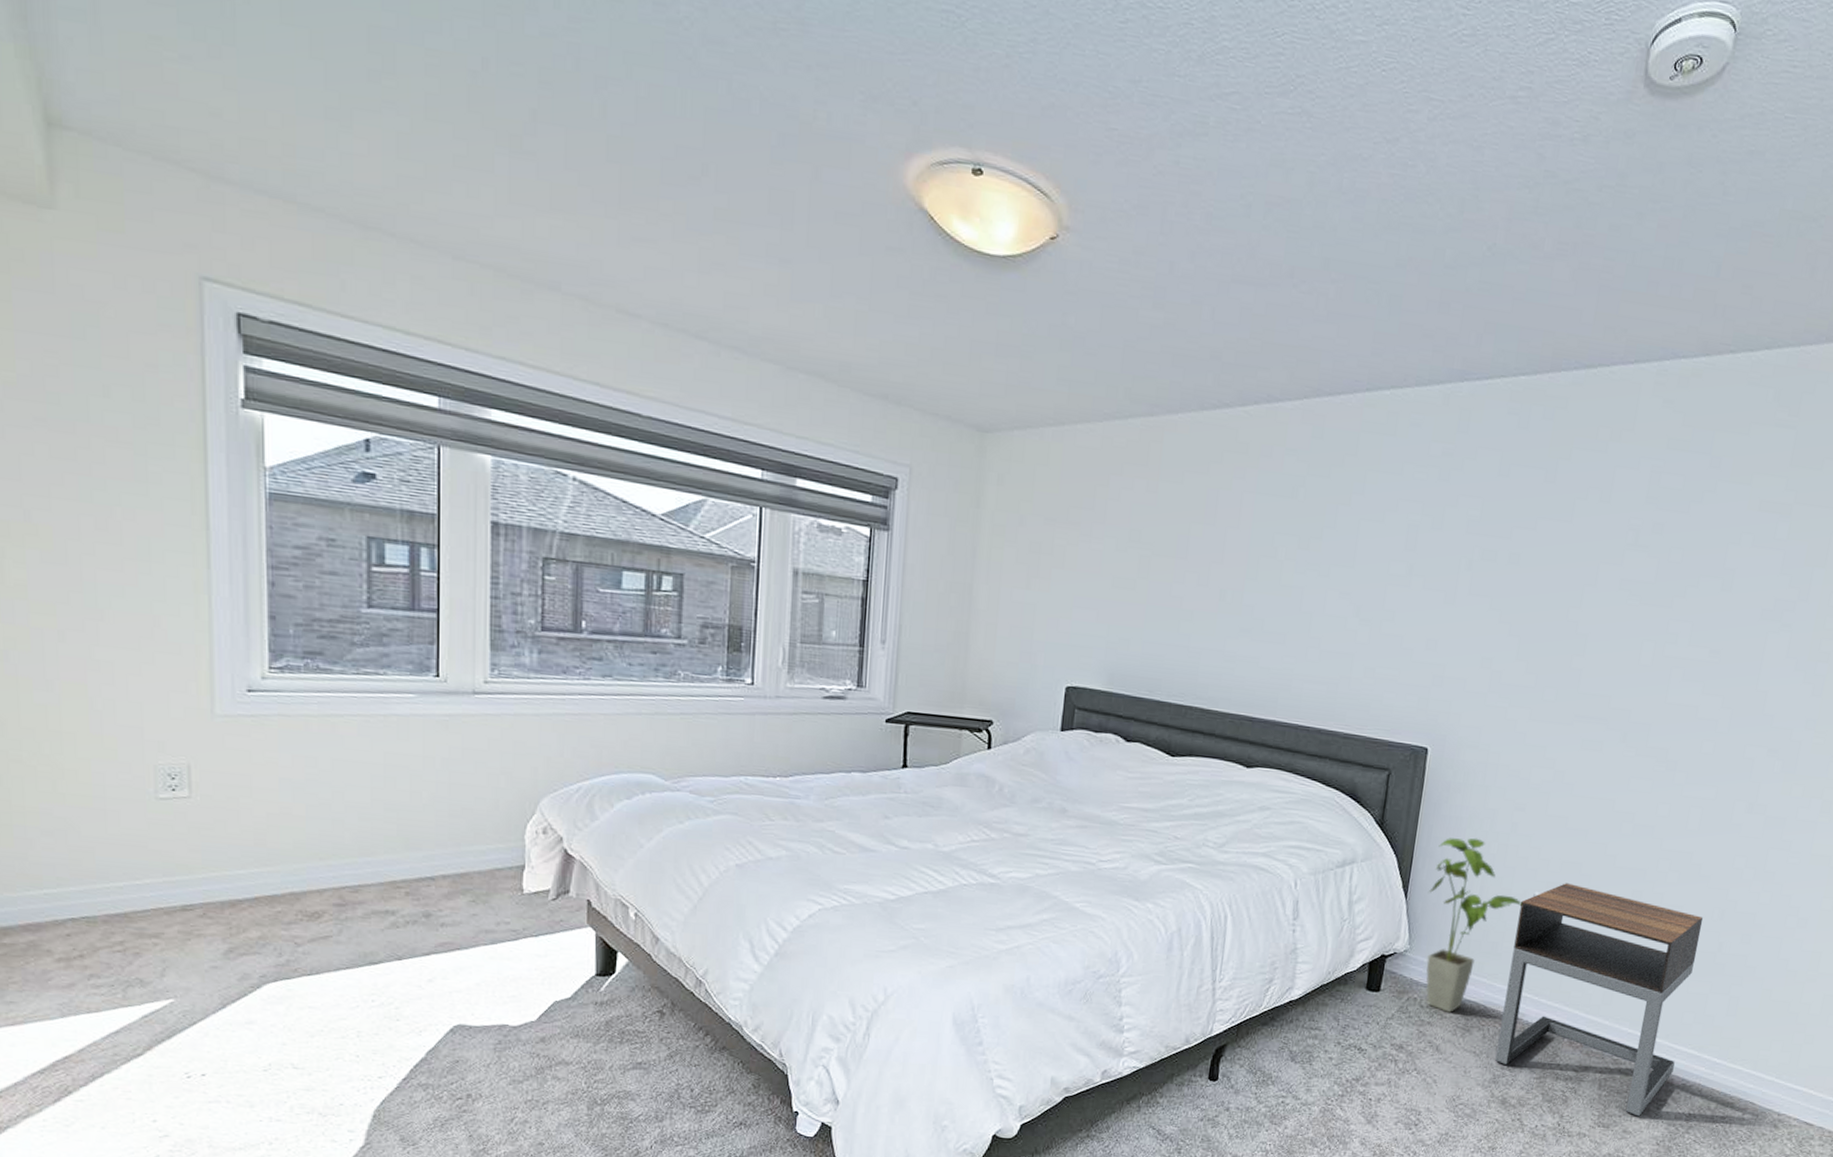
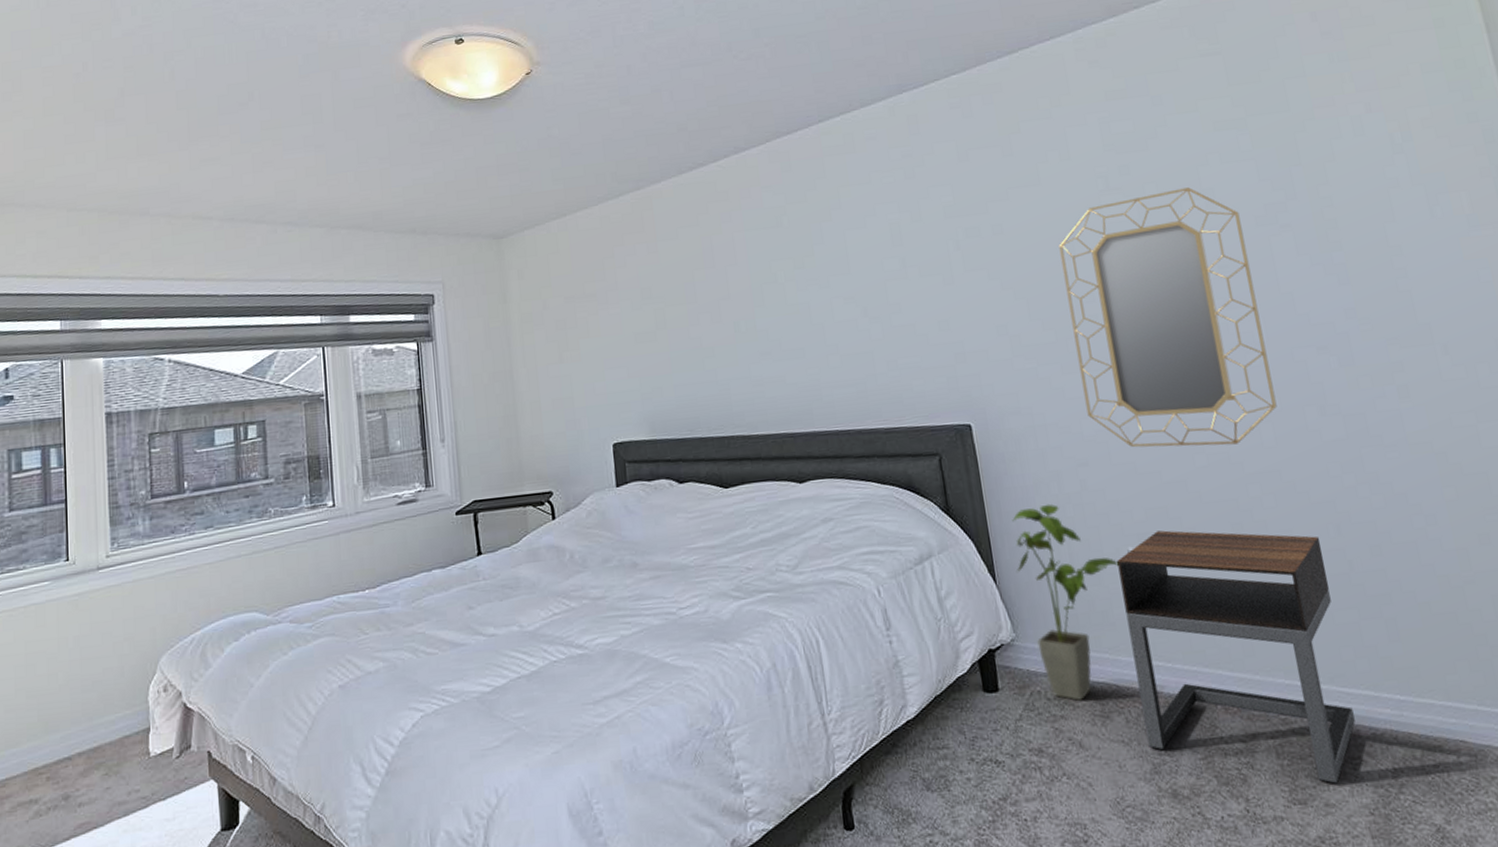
home mirror: none [1540,559,1750,821] -> present [1058,187,1277,448]

